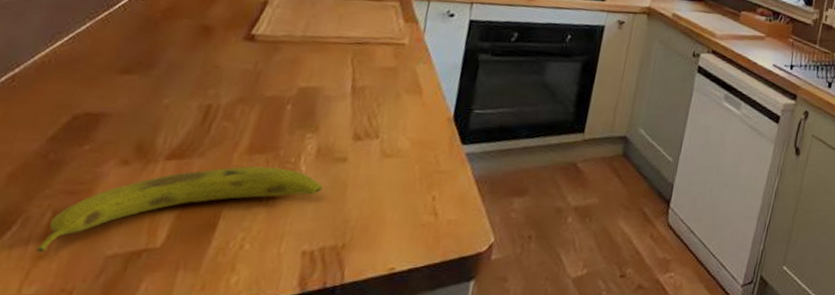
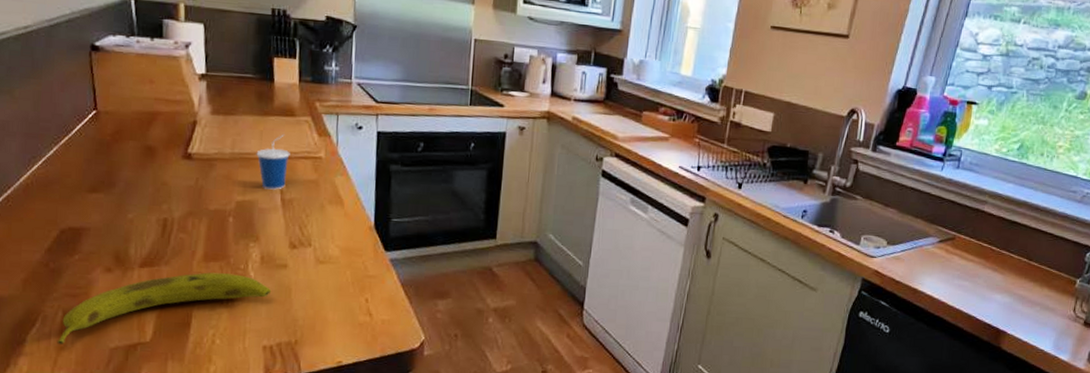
cup: none [331,19,370,77] -> present [256,134,290,190]

